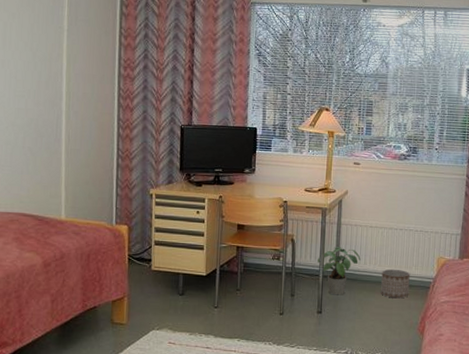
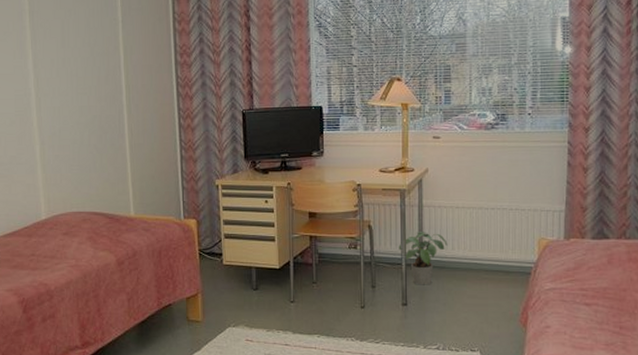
planter: present [381,268,410,299] -> none [473,253,507,287]

